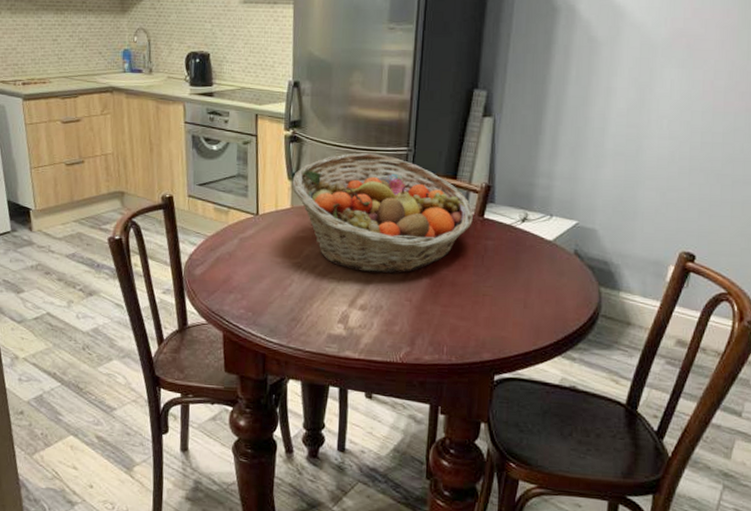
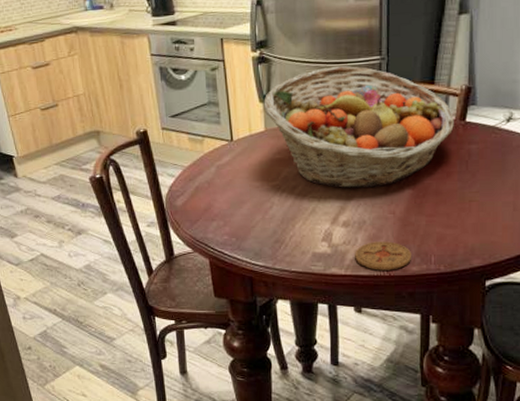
coaster: none [369,327,426,358] -> present [355,241,412,271]

